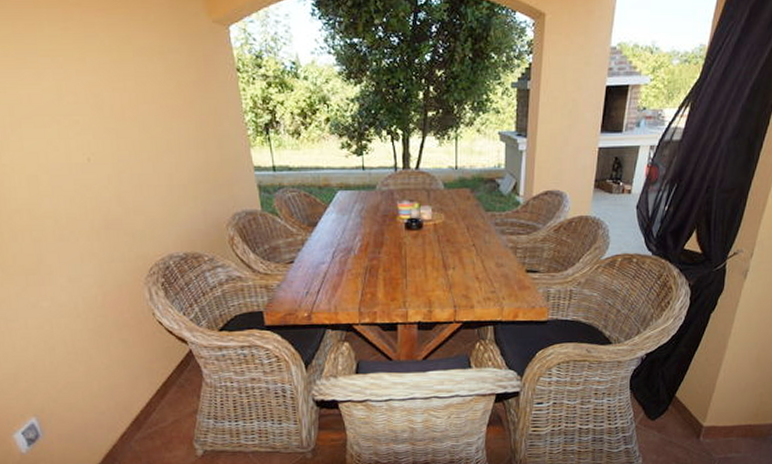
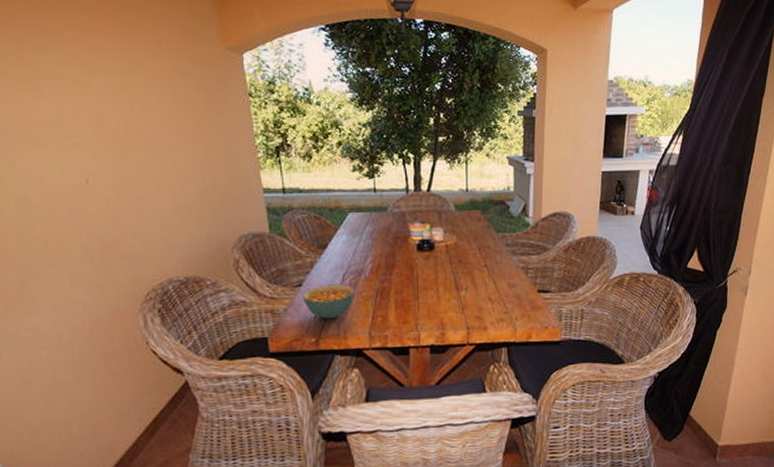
cereal bowl: none [295,262,345,295] -> present [303,284,355,319]

